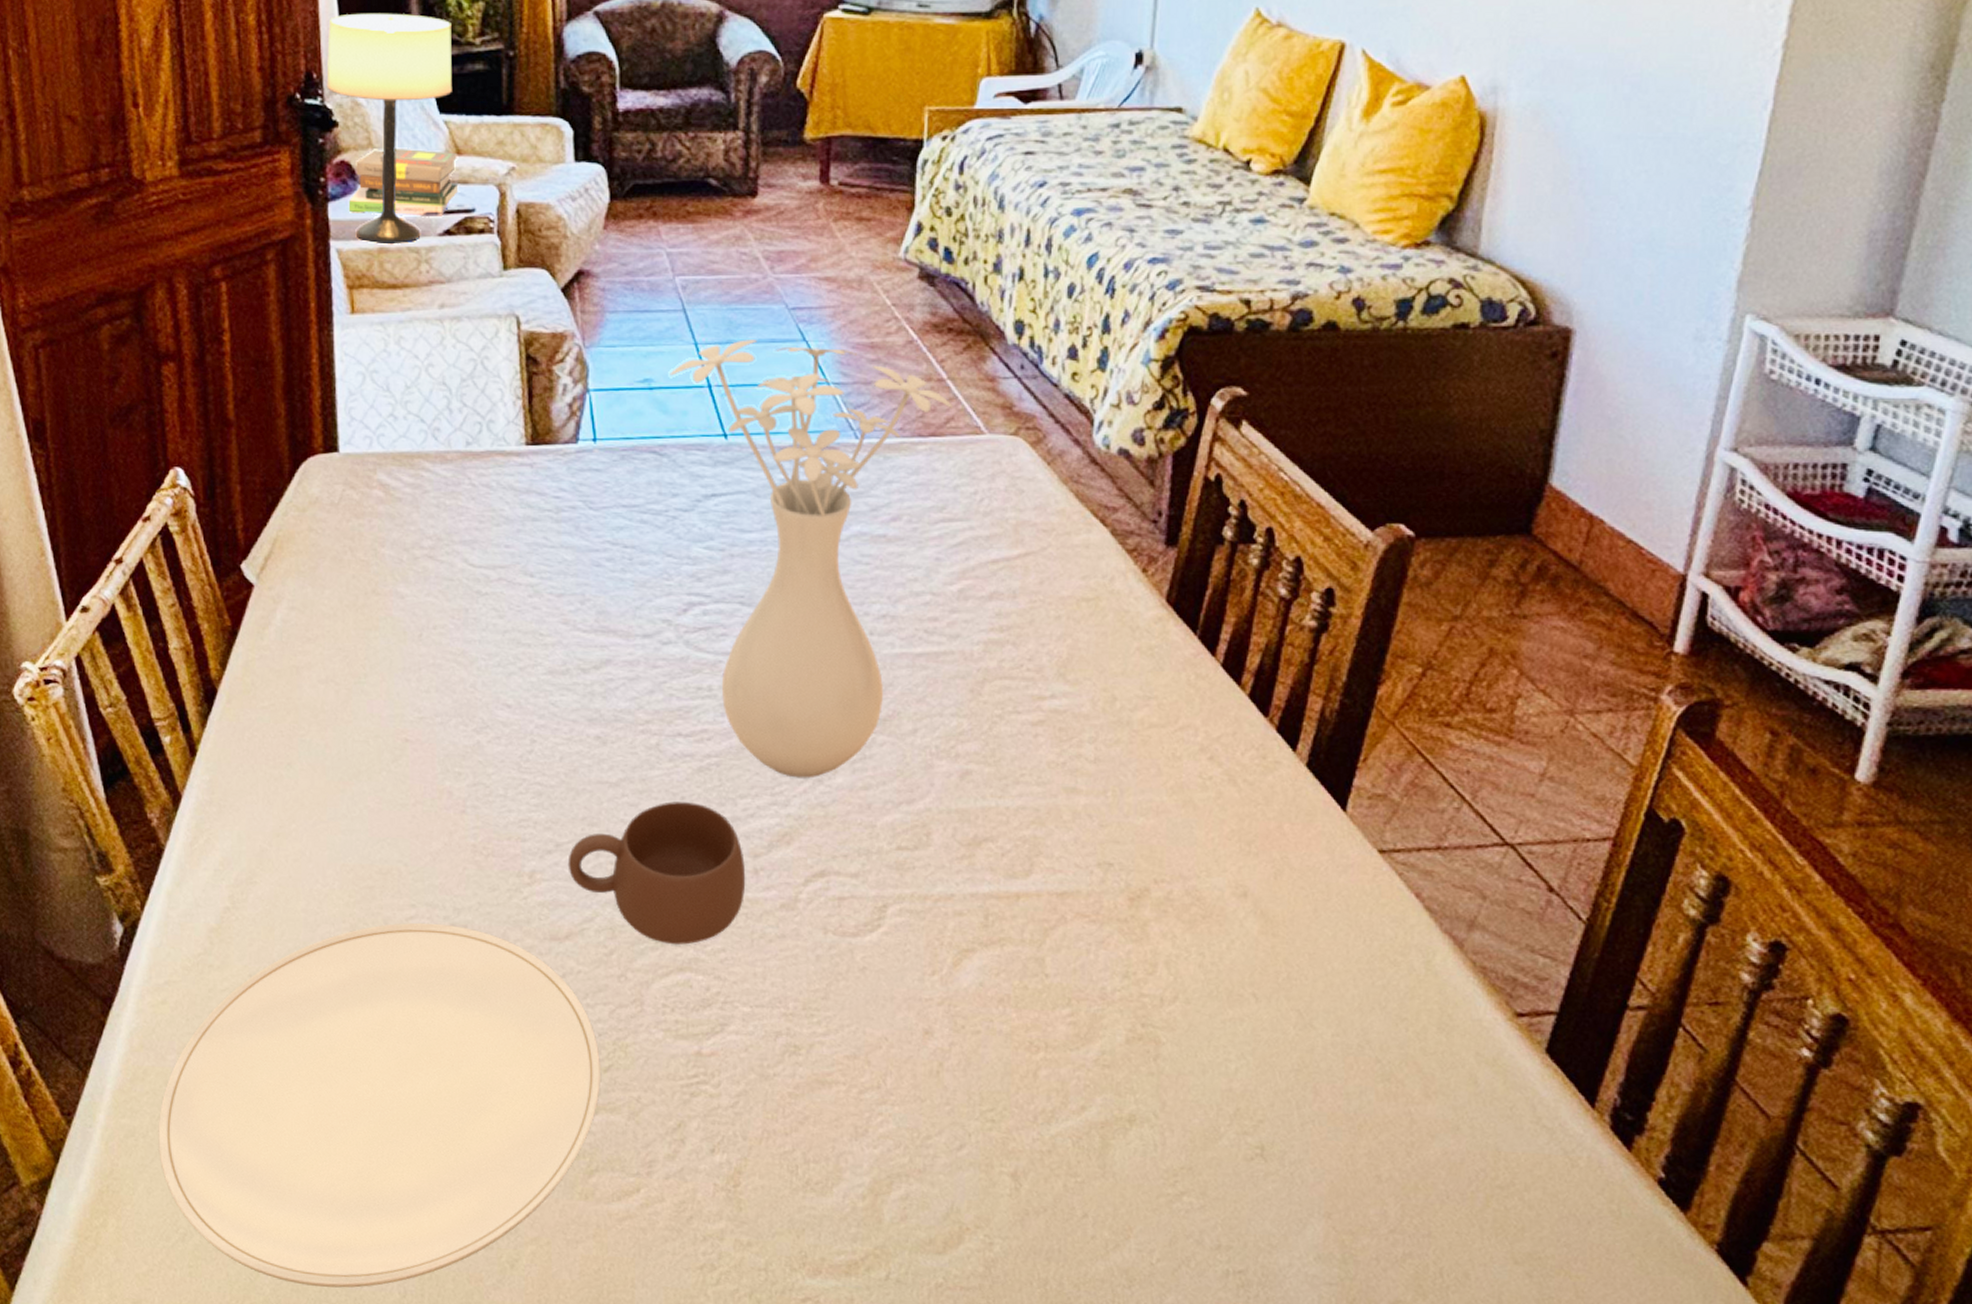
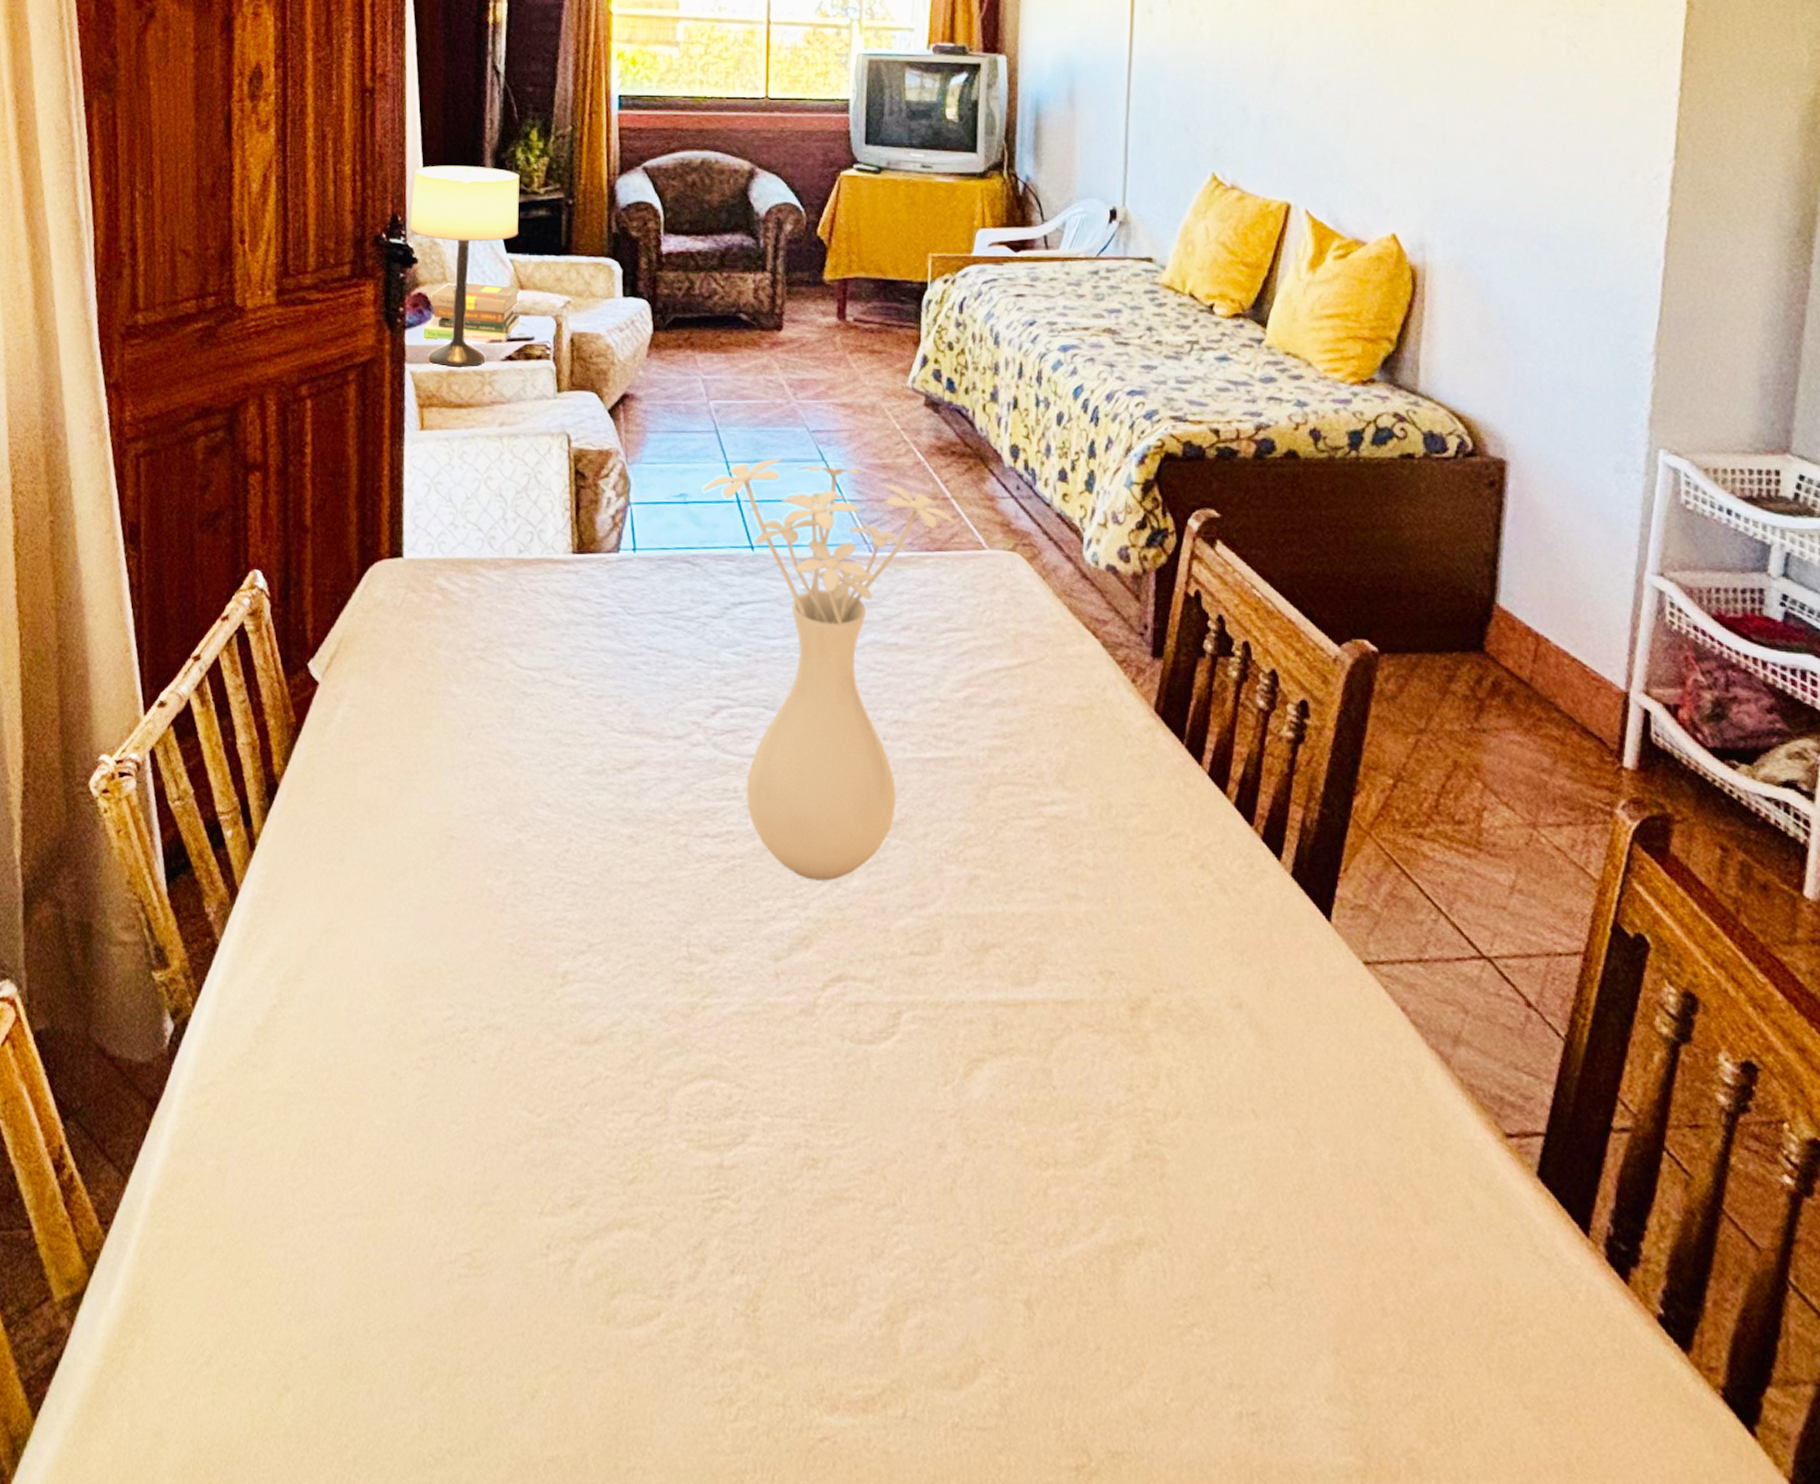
plate: present [158,922,600,1288] -> none [191,1023,625,1420]
cup: present [567,801,746,945] -> none [599,903,767,1050]

